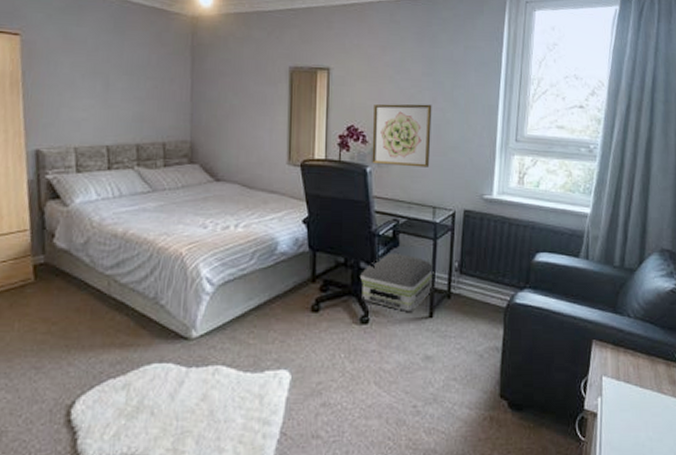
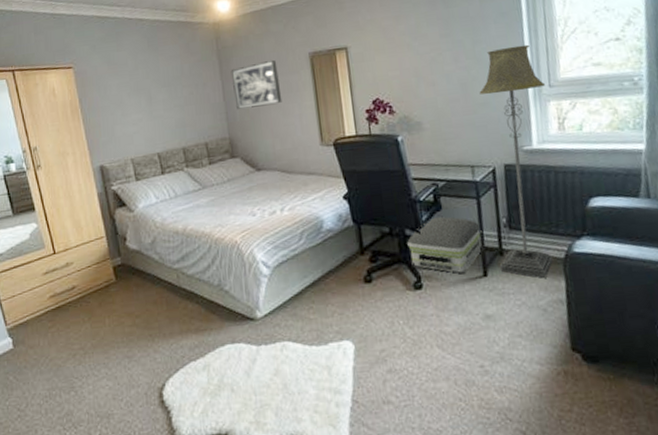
wall art: none [202,67,255,114] -> present [231,60,283,109]
wall art: present [372,104,432,167] -> none [396,64,461,133]
floor lamp: none [445,96,512,325] -> present [479,44,553,278]

